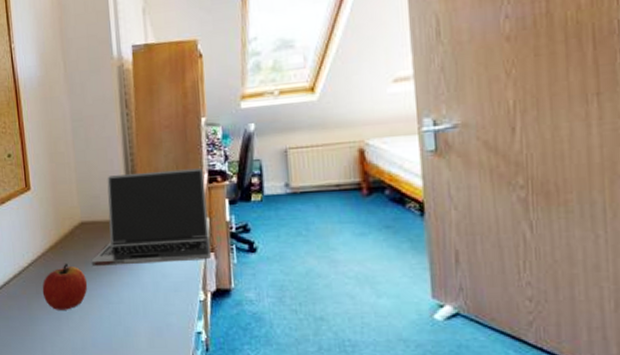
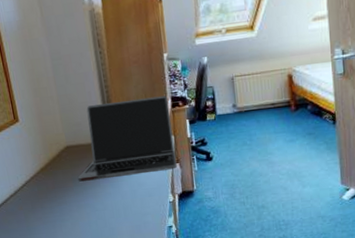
apple: present [42,264,88,310] -> none [36,182,76,220]

